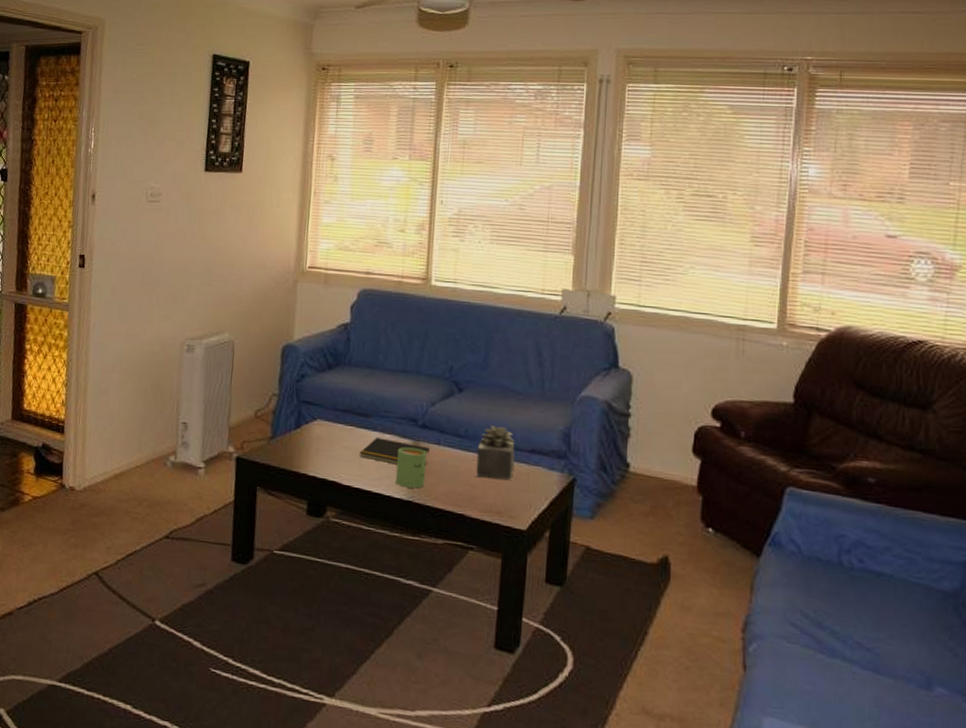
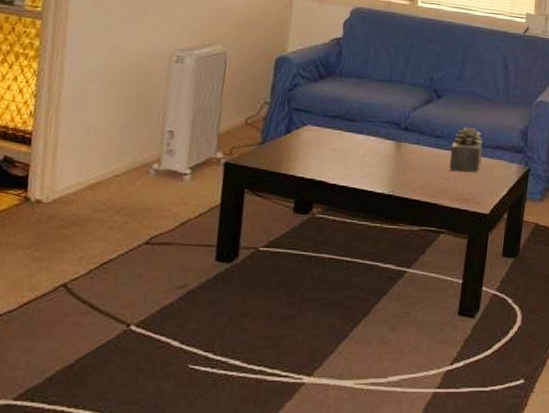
notepad: present [359,437,430,465] -> none [345,140,410,164]
mug: present [396,447,427,489] -> none [379,148,407,184]

